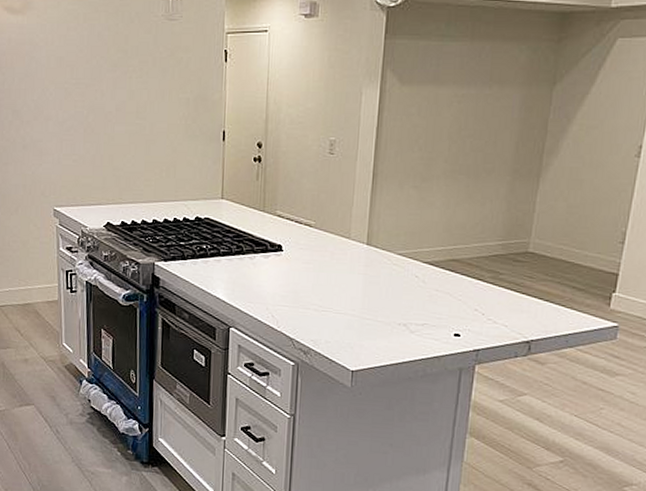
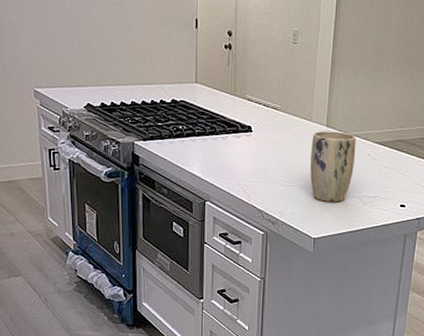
plant pot: none [348,249,402,330] -> present [310,130,357,203]

